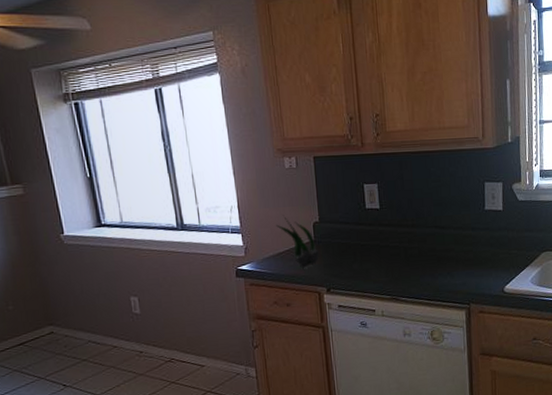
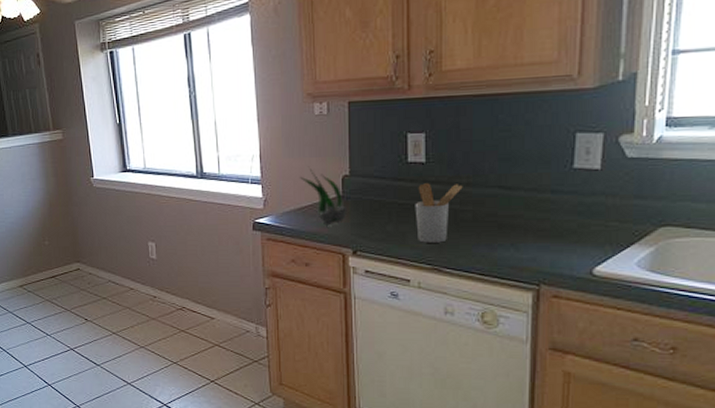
utensil holder: none [374,226,409,277] -> present [415,183,463,243]

